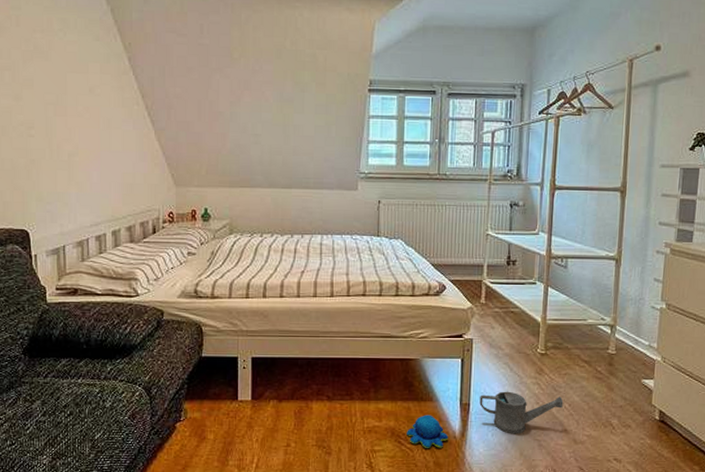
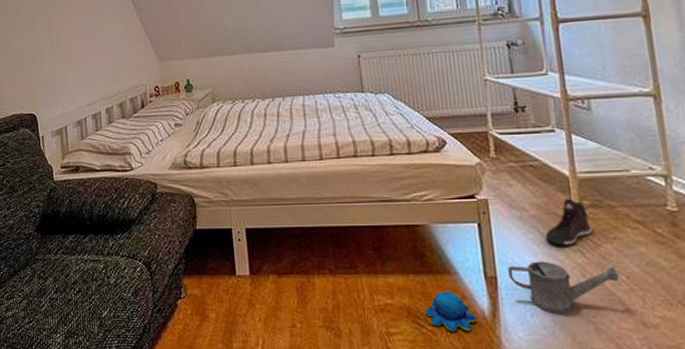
sneaker: none [513,340,550,379] -> present [544,198,592,246]

